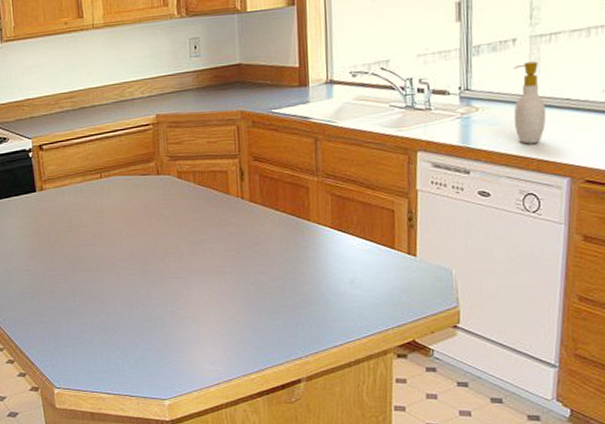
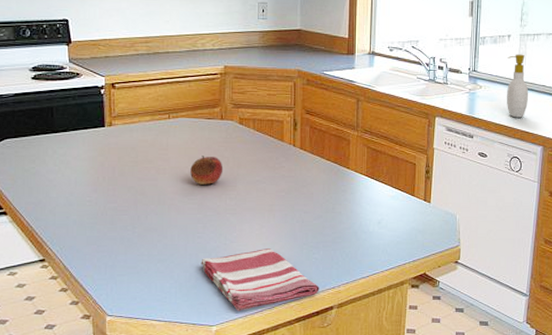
fruit: none [128,216,164,248] -> present [190,156,224,185]
dish towel: none [147,315,284,384] -> present [201,248,320,311]

